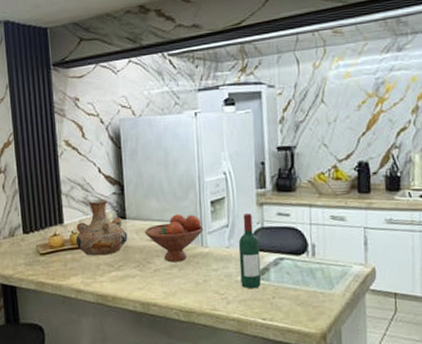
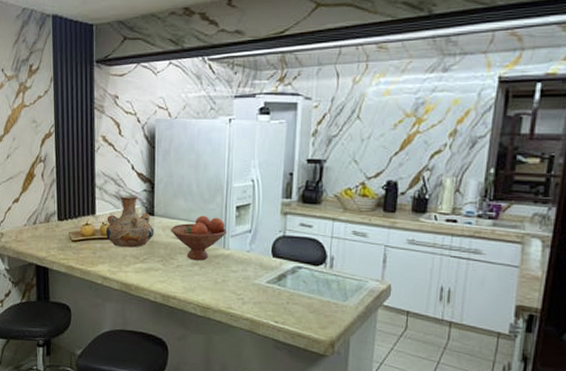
wine bottle: present [238,214,261,289] -> none [258,221,280,293]

